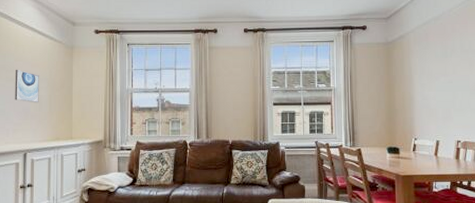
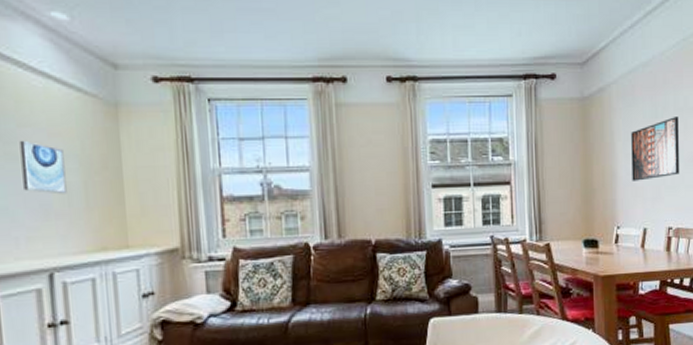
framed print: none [426,57,466,104] -> present [631,117,679,181]

